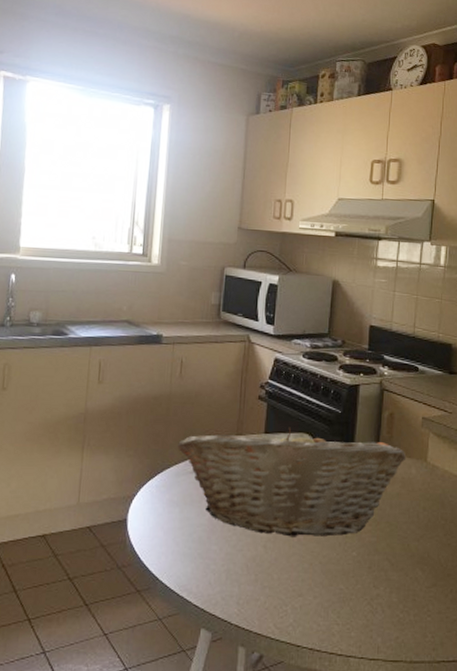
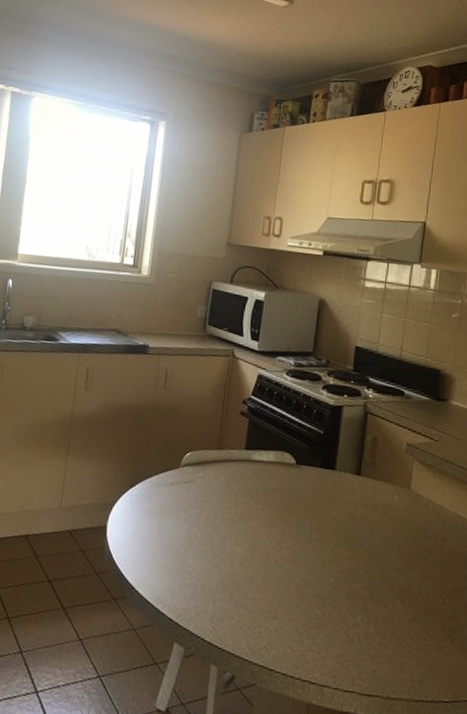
fruit basket: present [178,427,407,537] -> none [159,444,389,560]

